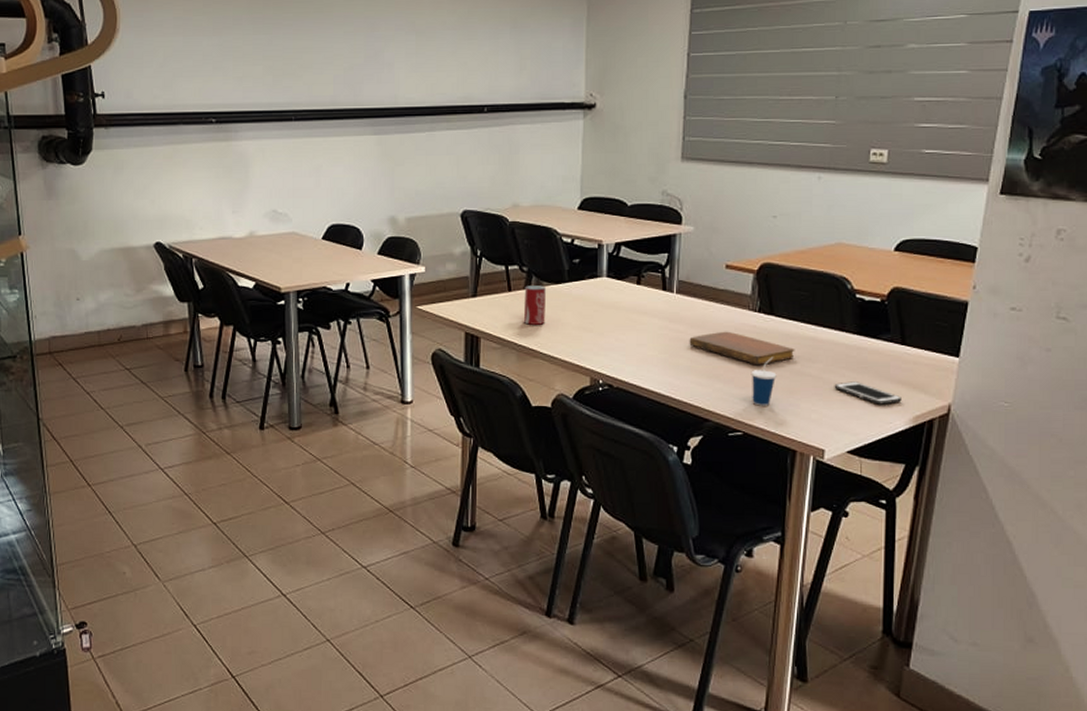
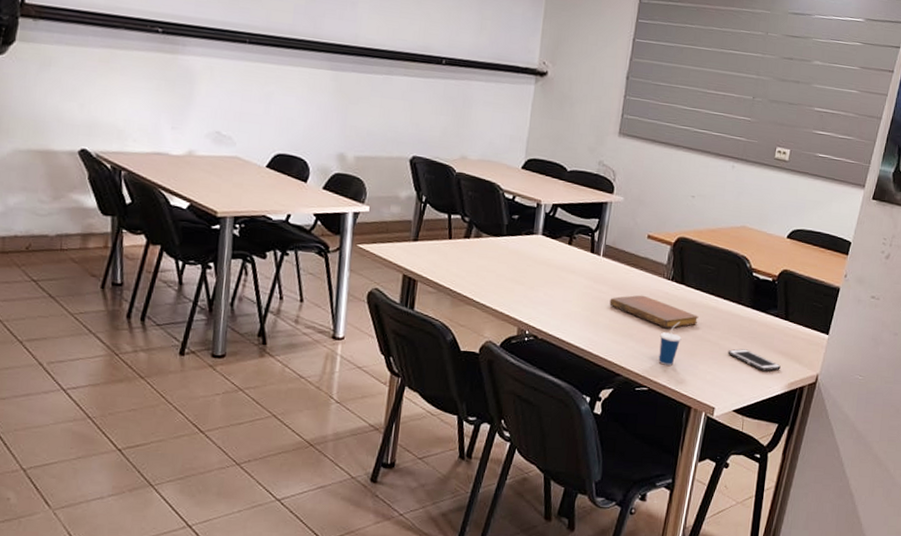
beverage can: present [523,285,547,325] -> none [460,235,486,274]

